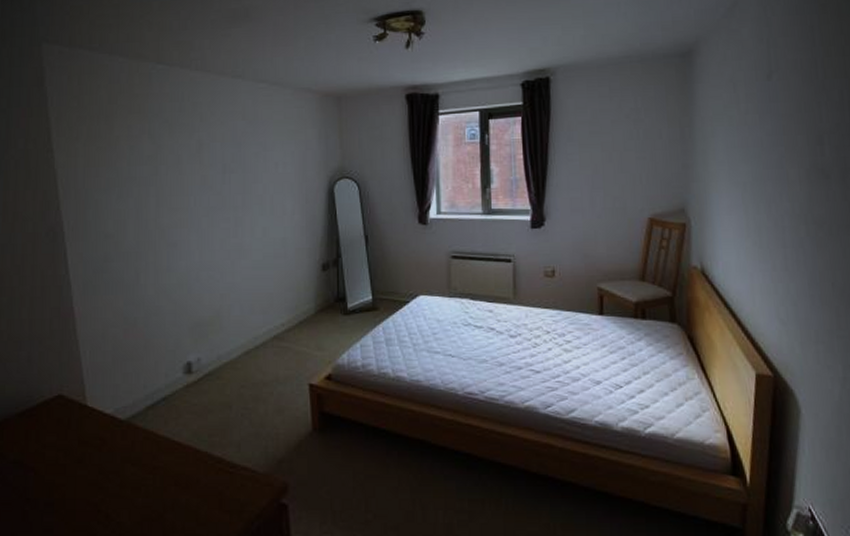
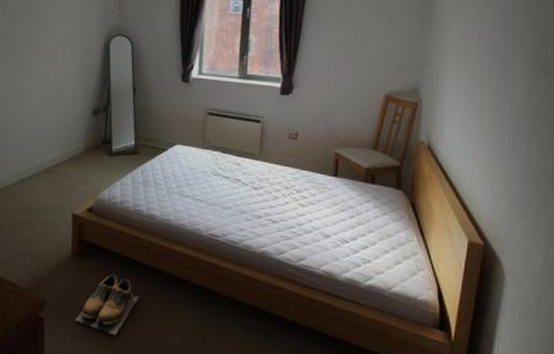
shoes: none [323,447,392,516] -> present [75,273,139,335]

